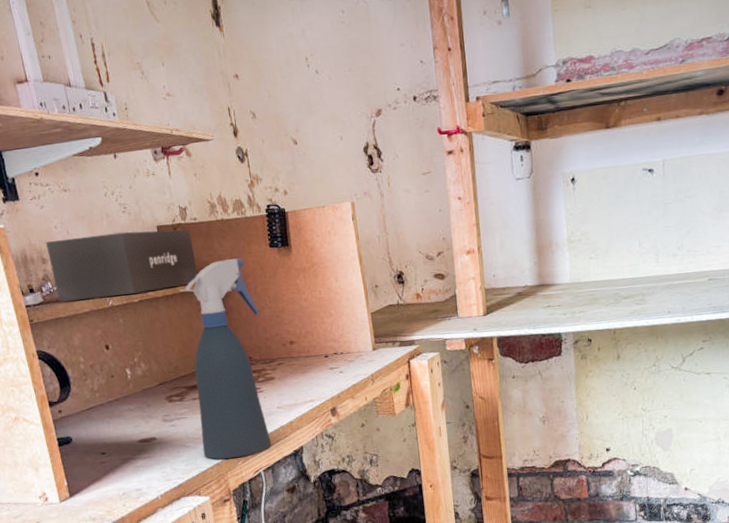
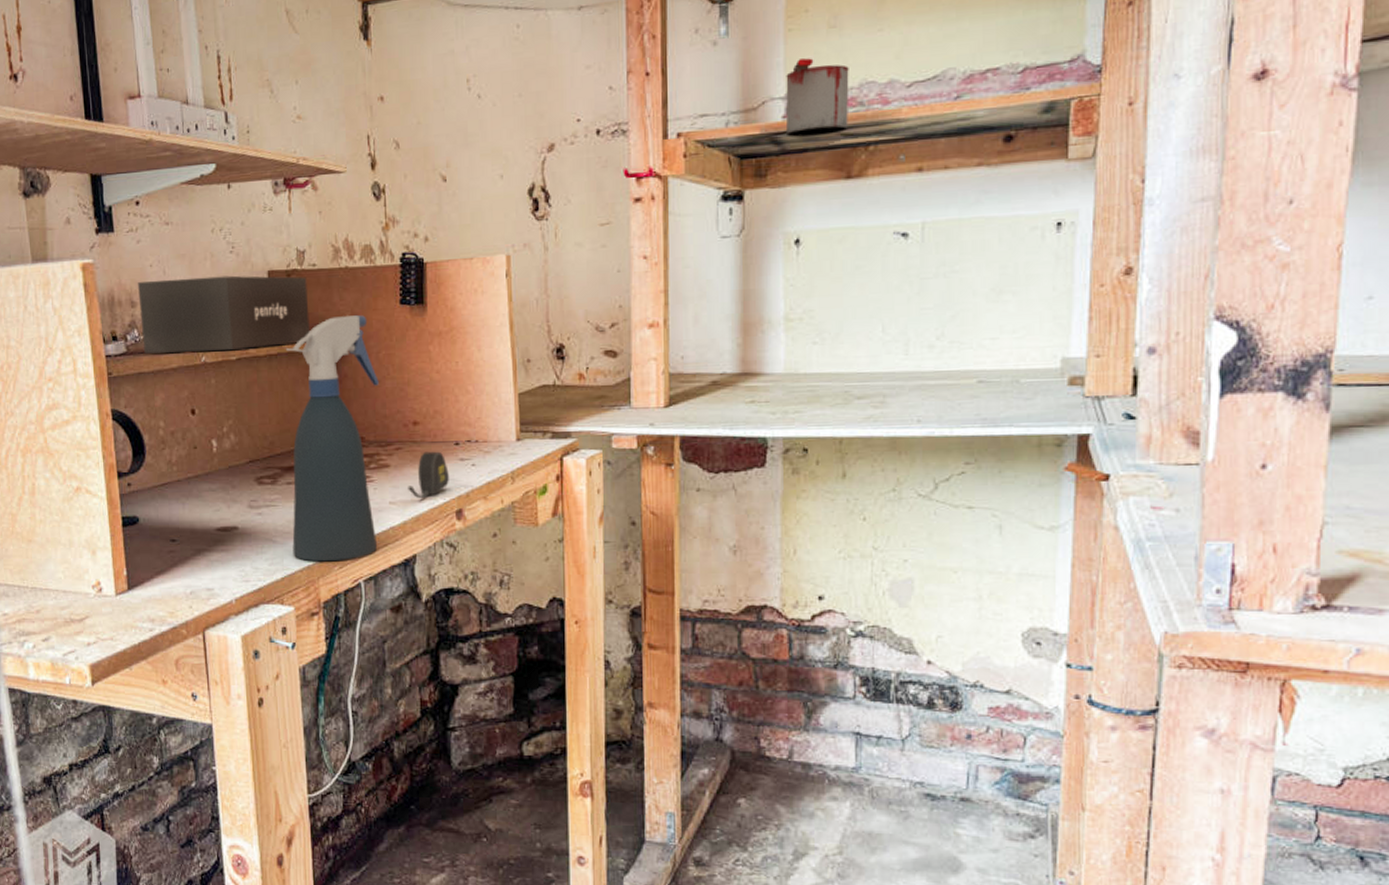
tape measure: none [291,363,323,402] -> present [408,451,449,499]
paint can: none [555,33,605,97] -> present [785,58,849,138]

